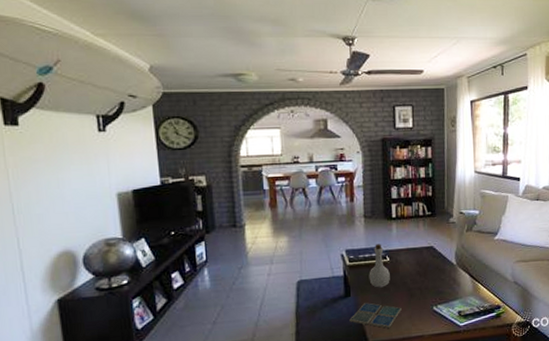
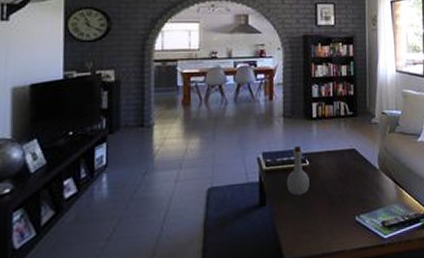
drink coaster: present [349,302,402,328] -> none [264,213,321,243]

